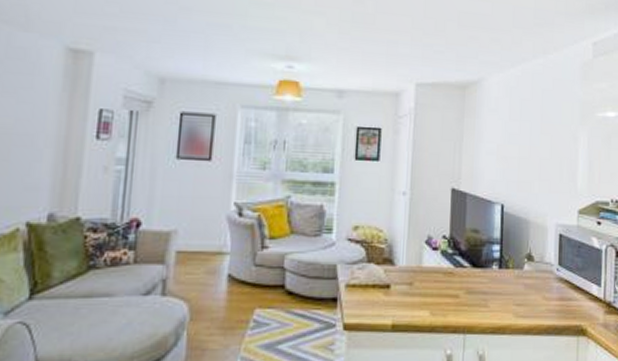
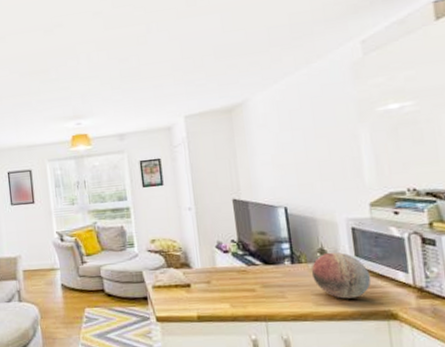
decorative orb: none [516,258,569,311] -> present [311,252,371,299]

